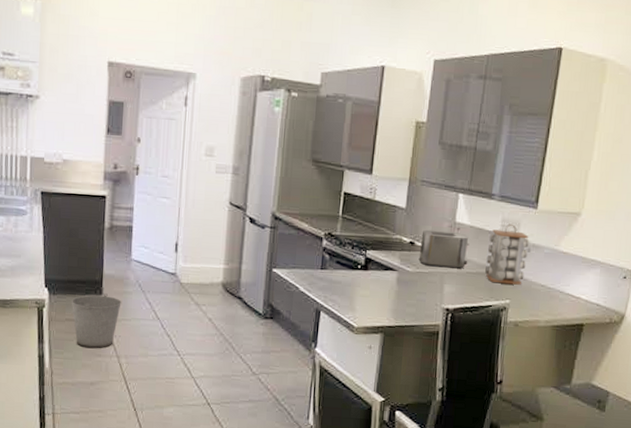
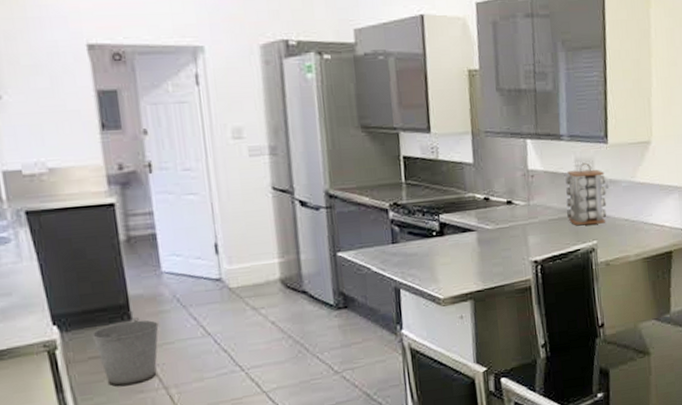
toaster: present [418,229,470,269] -> none [495,180,548,221]

